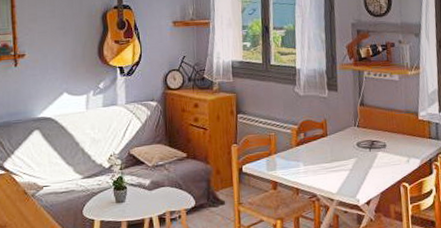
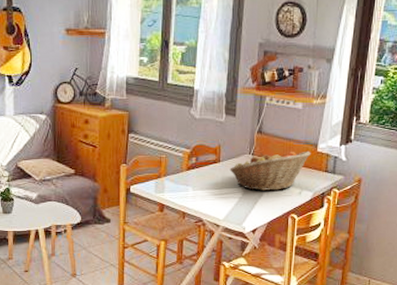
fruit basket: none [337,119,413,161] -> present [230,150,311,191]

